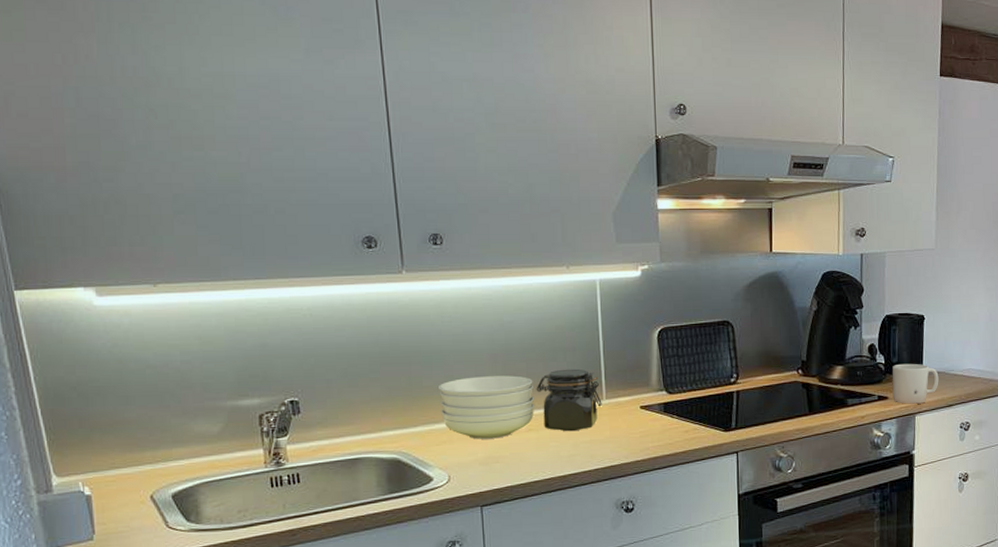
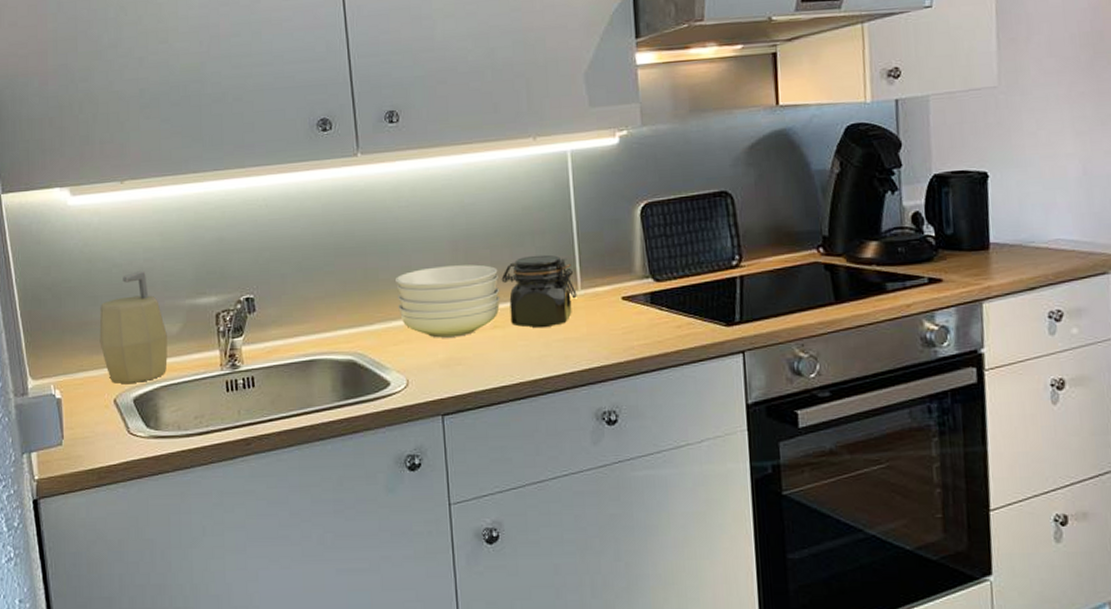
soap dispenser: none [132,372,208,481] -> present [99,271,168,384]
mug: present [892,363,939,404] -> none [945,234,1014,288]

